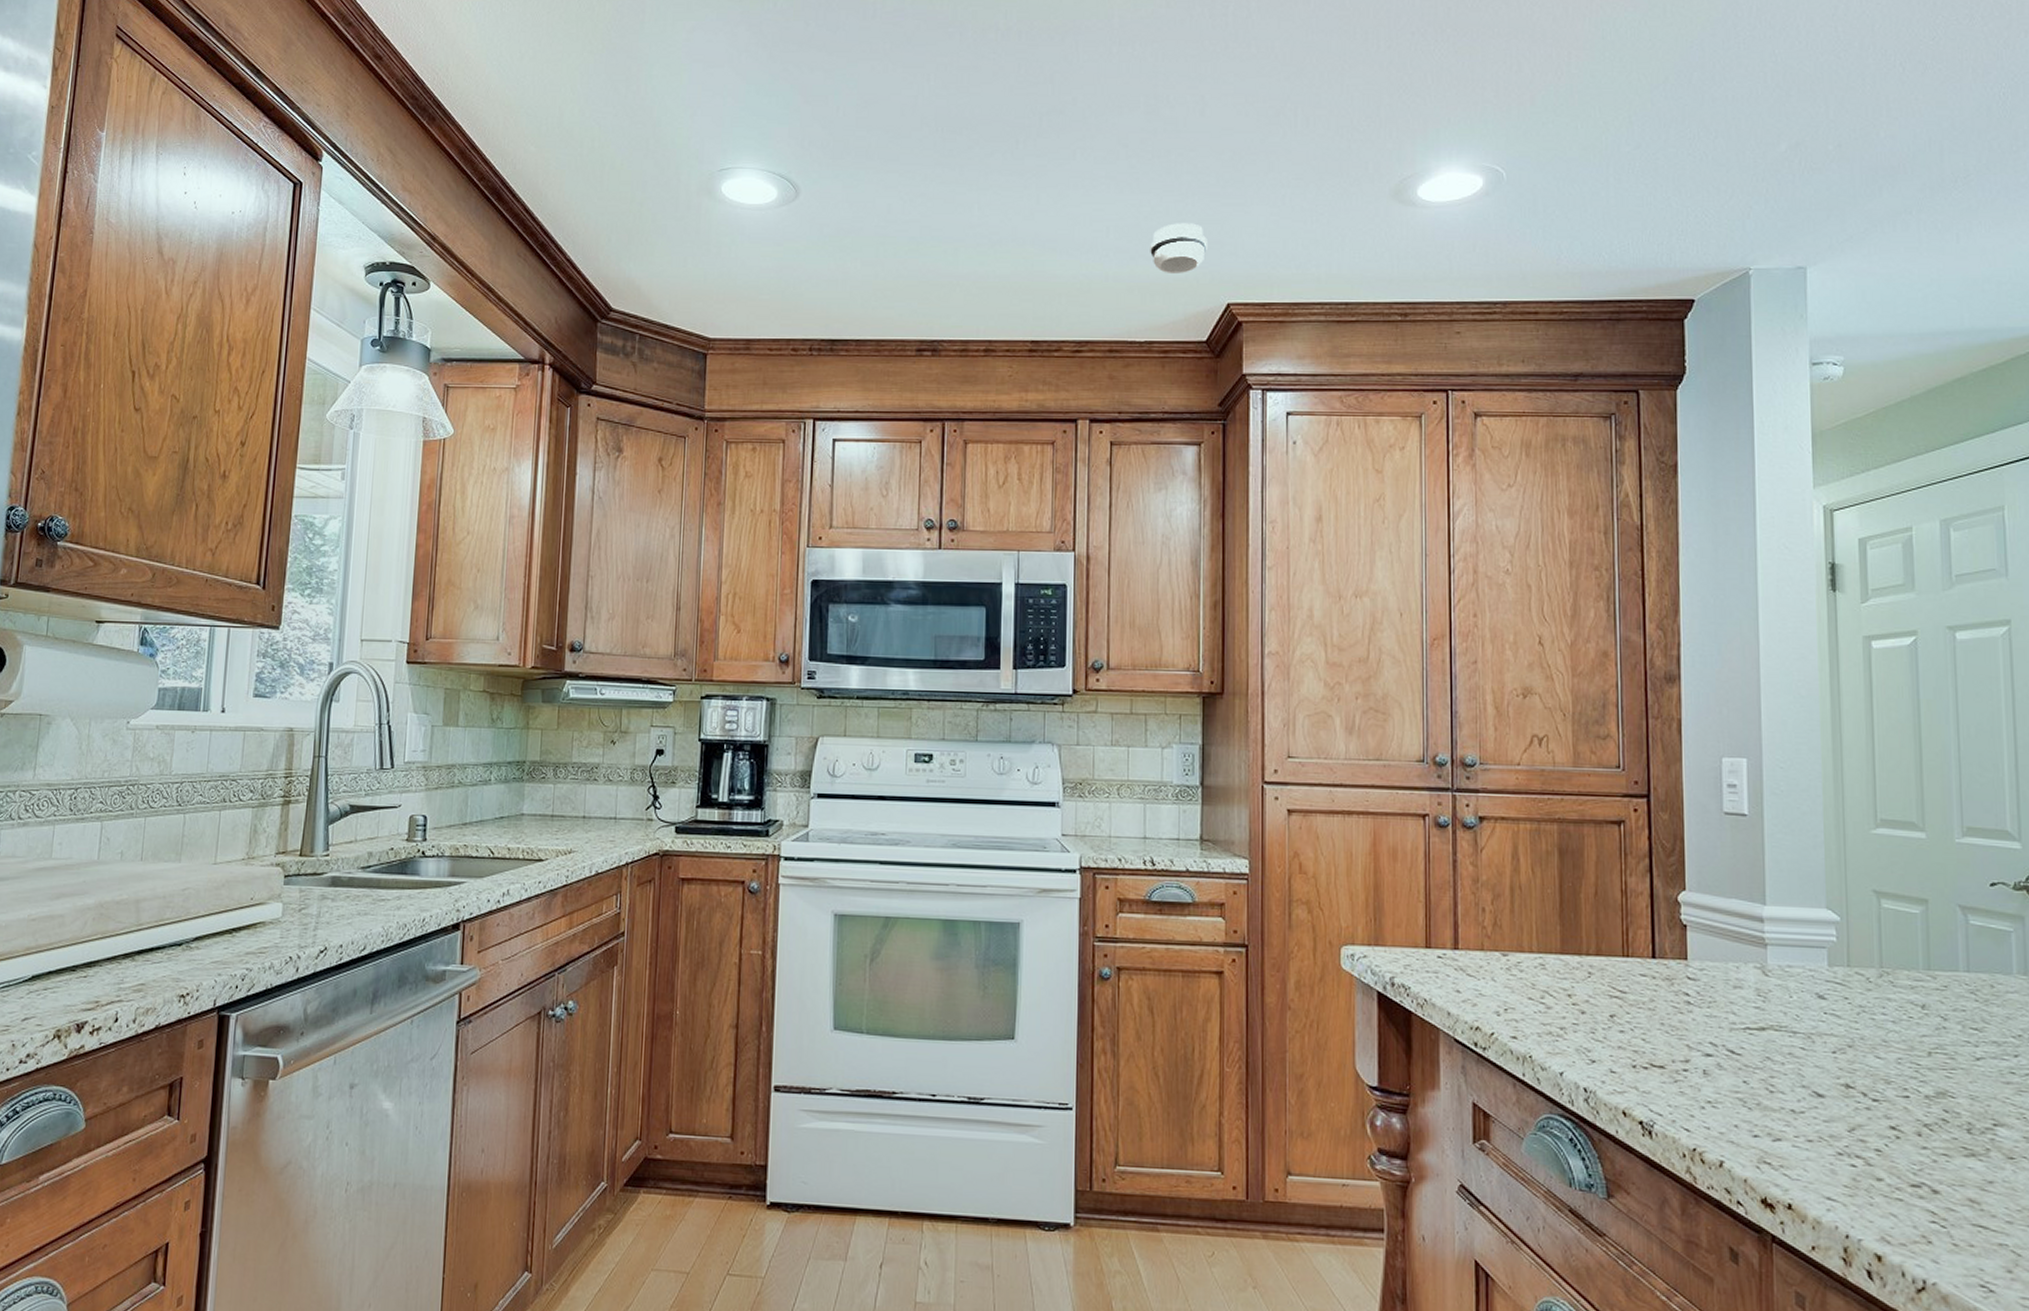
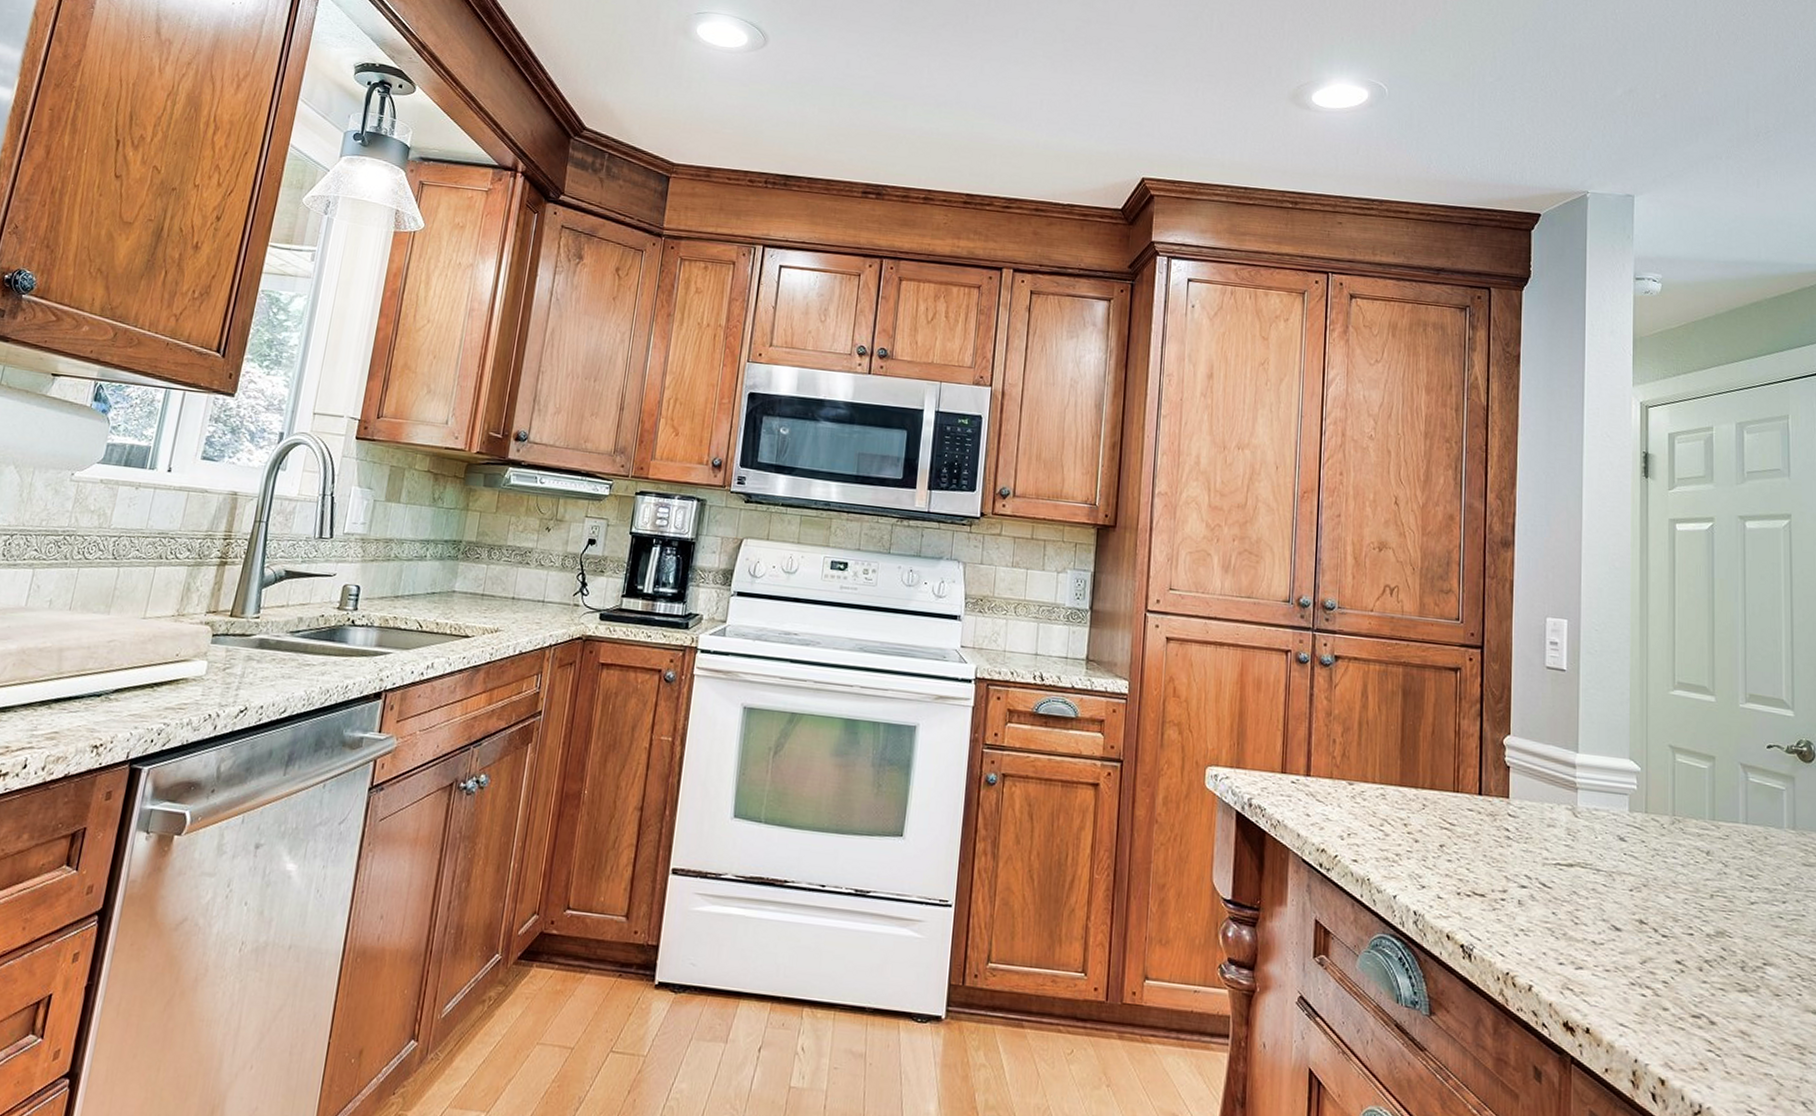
smoke detector: present [1150,223,1207,273] -> none [1077,103,1128,148]

